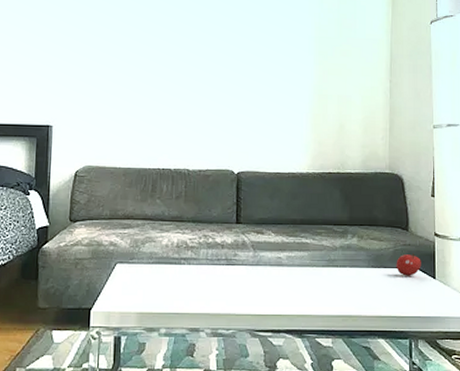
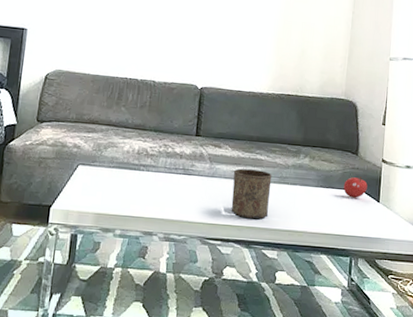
cup: none [278,254,320,307] -> present [231,168,272,220]

